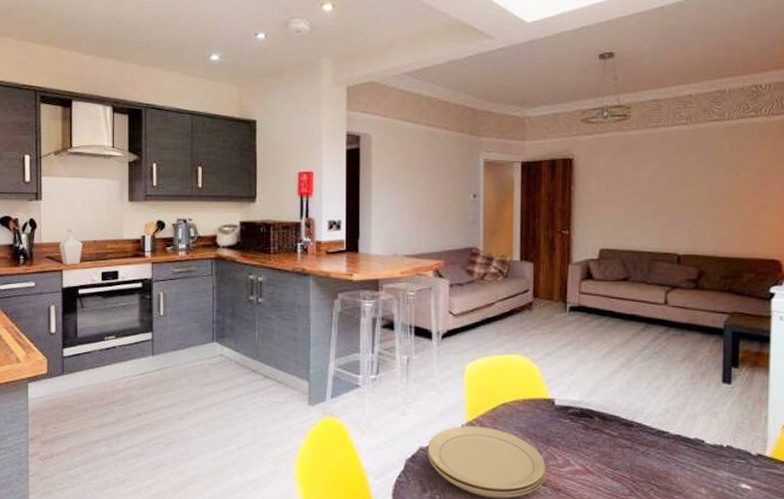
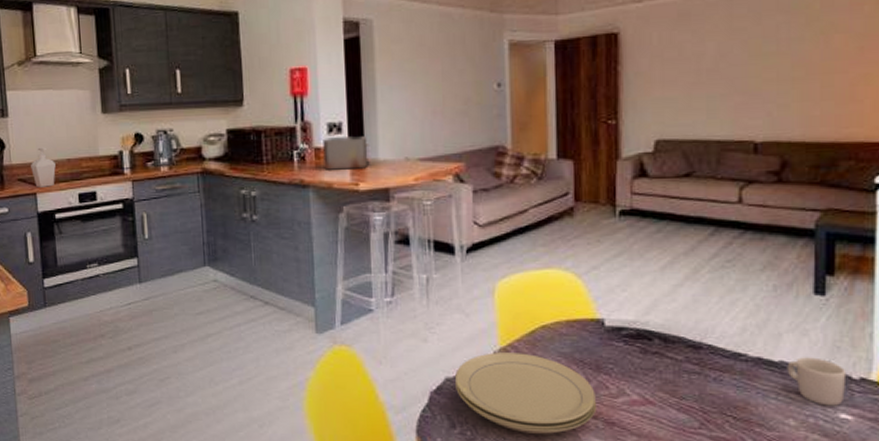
toaster: none [324,233,363,263] -> present [323,136,370,172]
cup: none [700,435,747,477] -> present [787,357,847,406]

